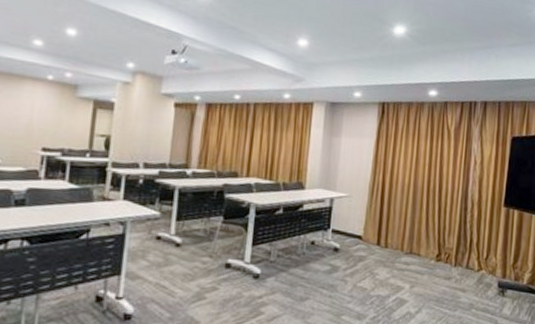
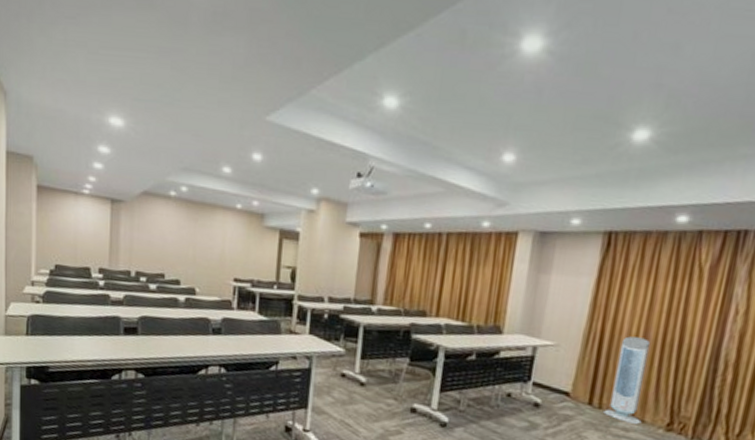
air purifier: none [389,185,420,258] -> present [604,336,651,424]

